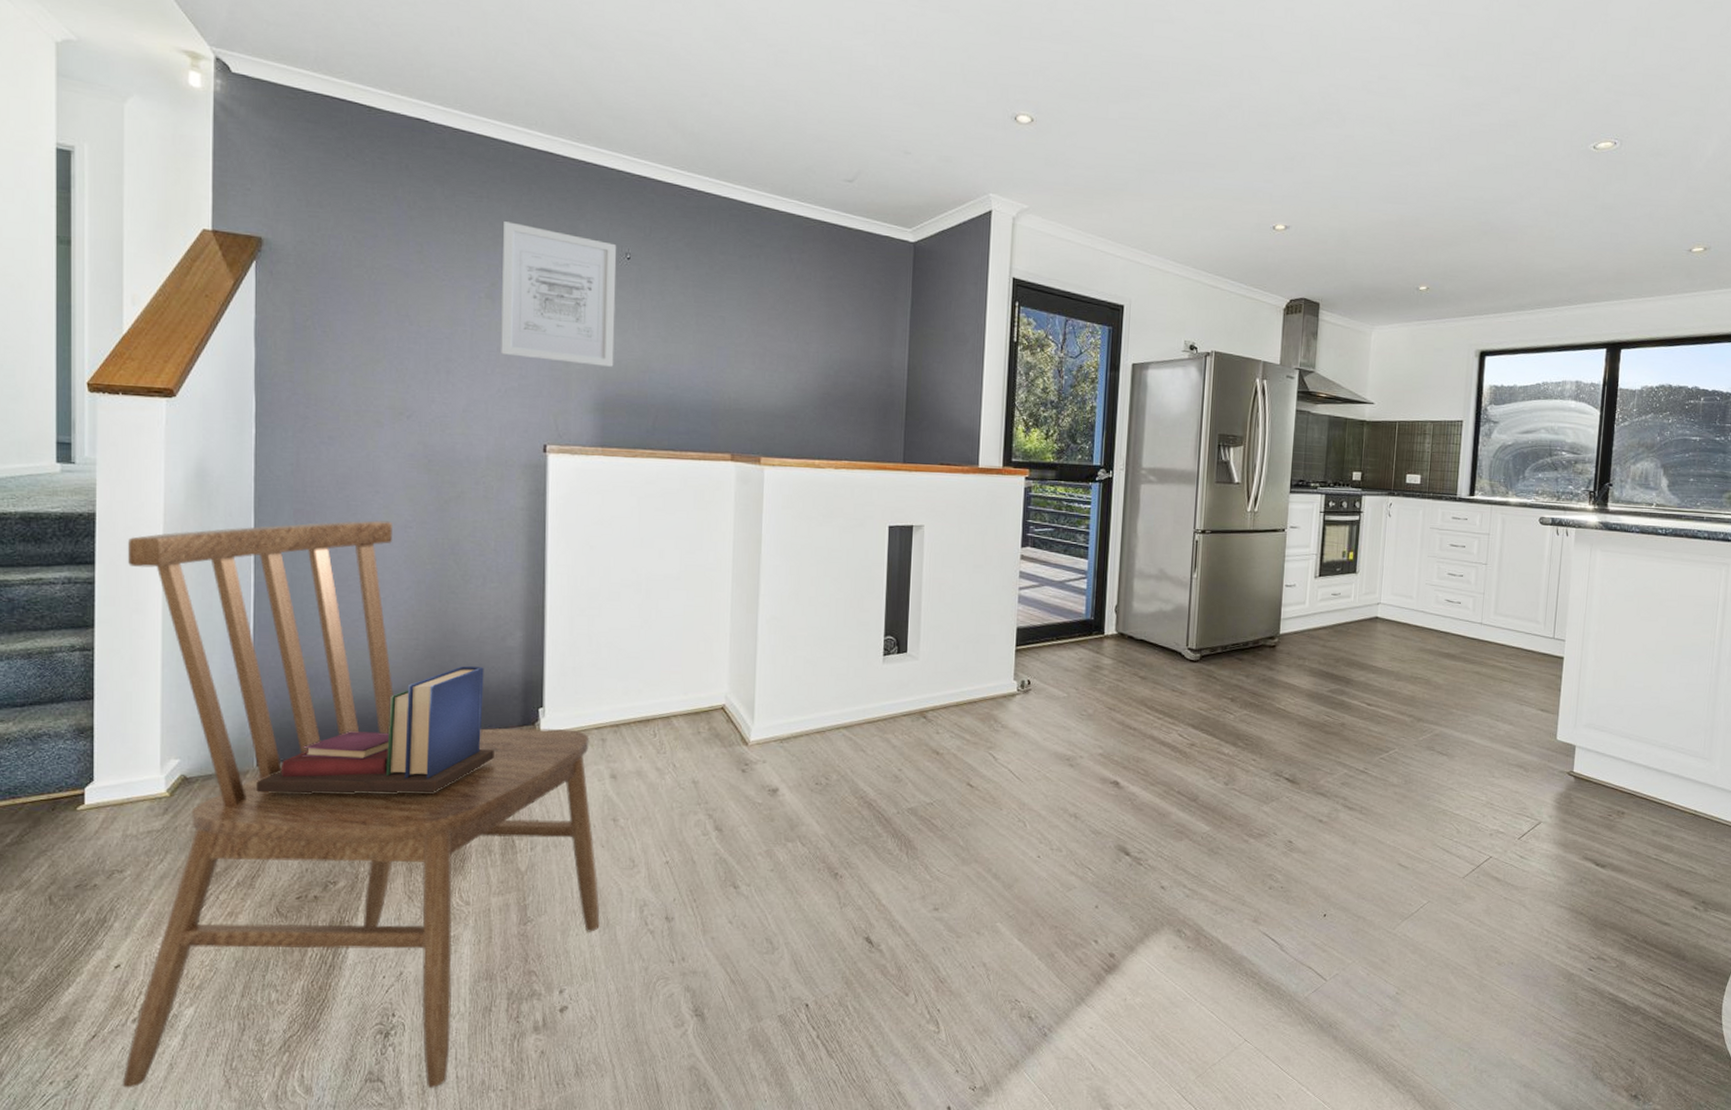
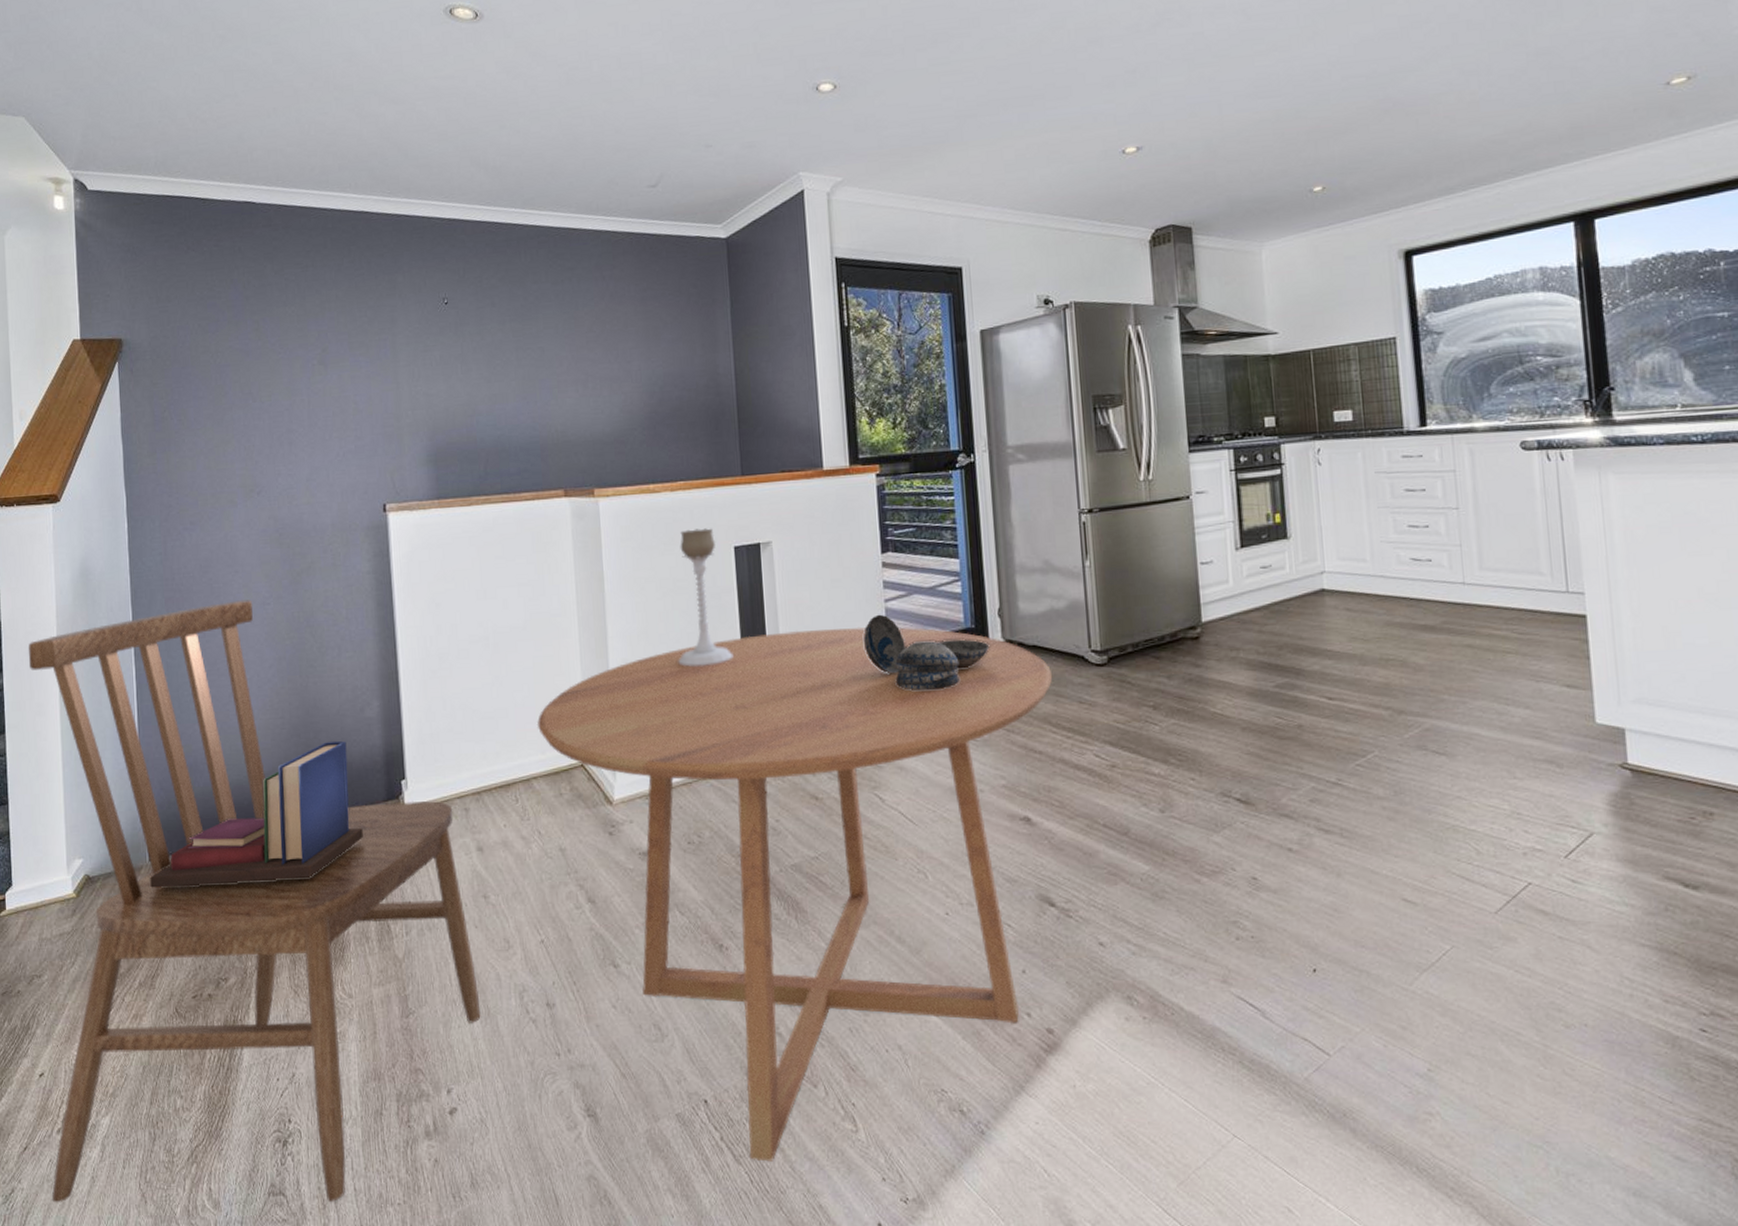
wall art: present [501,221,617,367] -> none [329,286,442,419]
dining table: none [681,606,1154,1056] -> present [536,626,1053,1162]
candle holder: none [824,505,877,630] -> present [678,528,734,667]
decorative bowl: none [995,600,1104,670] -> present [863,614,990,691]

